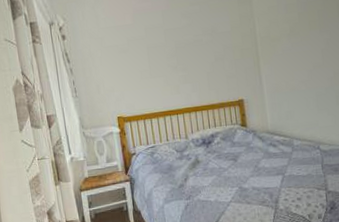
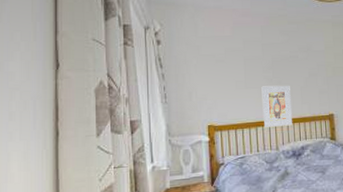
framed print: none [166,72,200,117] -> present [261,85,292,128]

